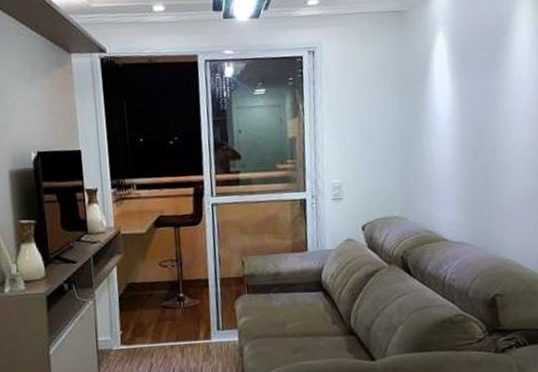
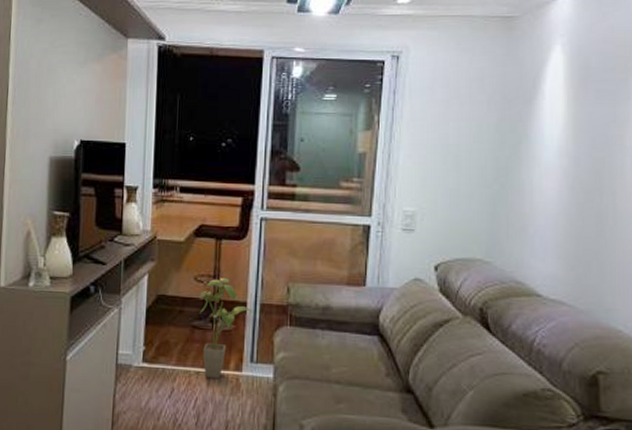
house plant: none [166,260,214,349] -> present [199,278,252,379]

